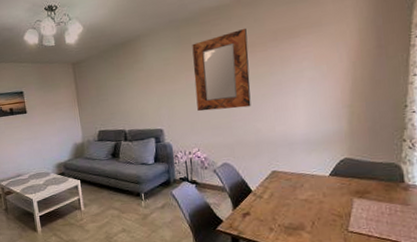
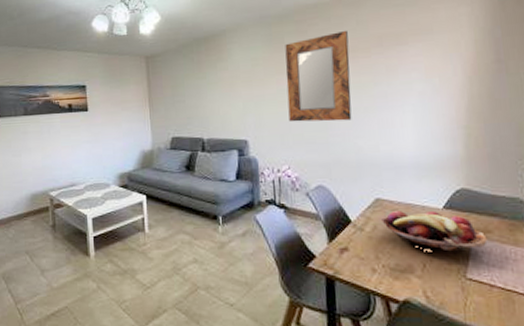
fruit basket: none [277,179,367,211] -> present [381,211,487,252]

